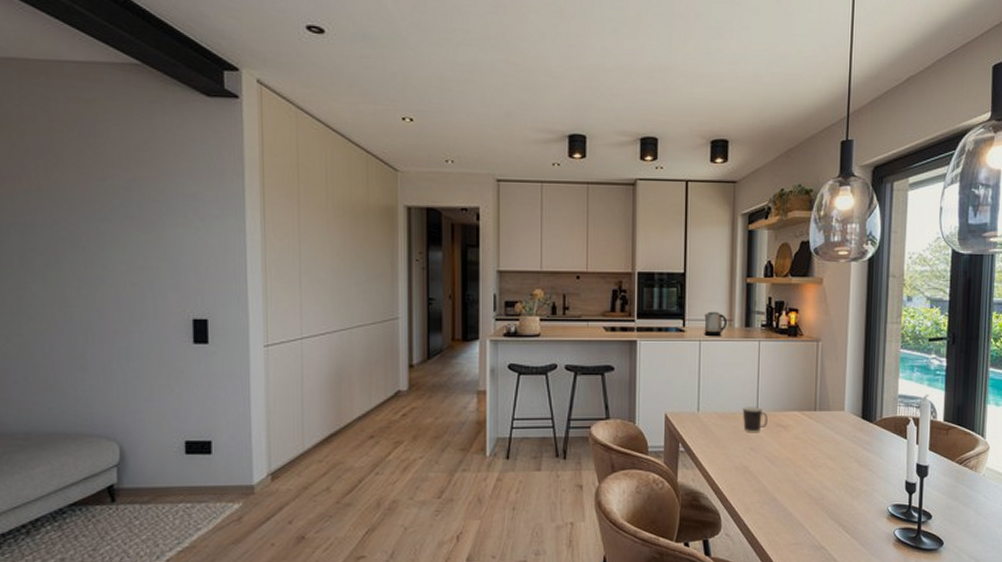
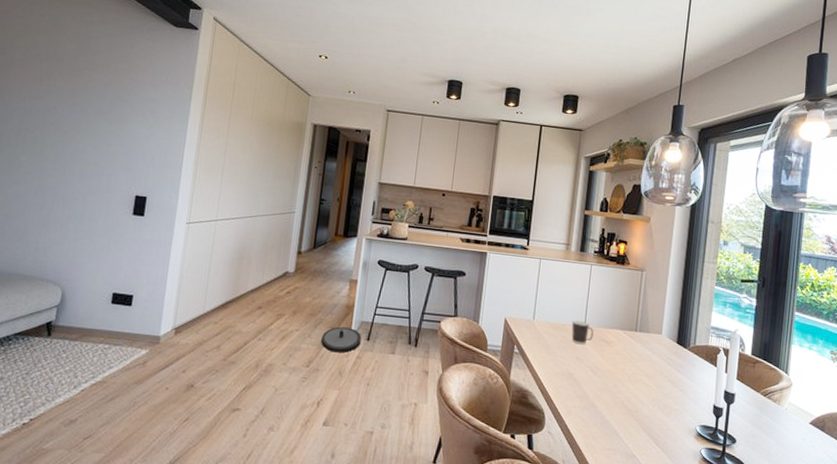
robot vacuum: none [452,447,500,478] -> present [321,326,362,353]
kettle: present [704,311,728,337] -> none [544,235,566,258]

